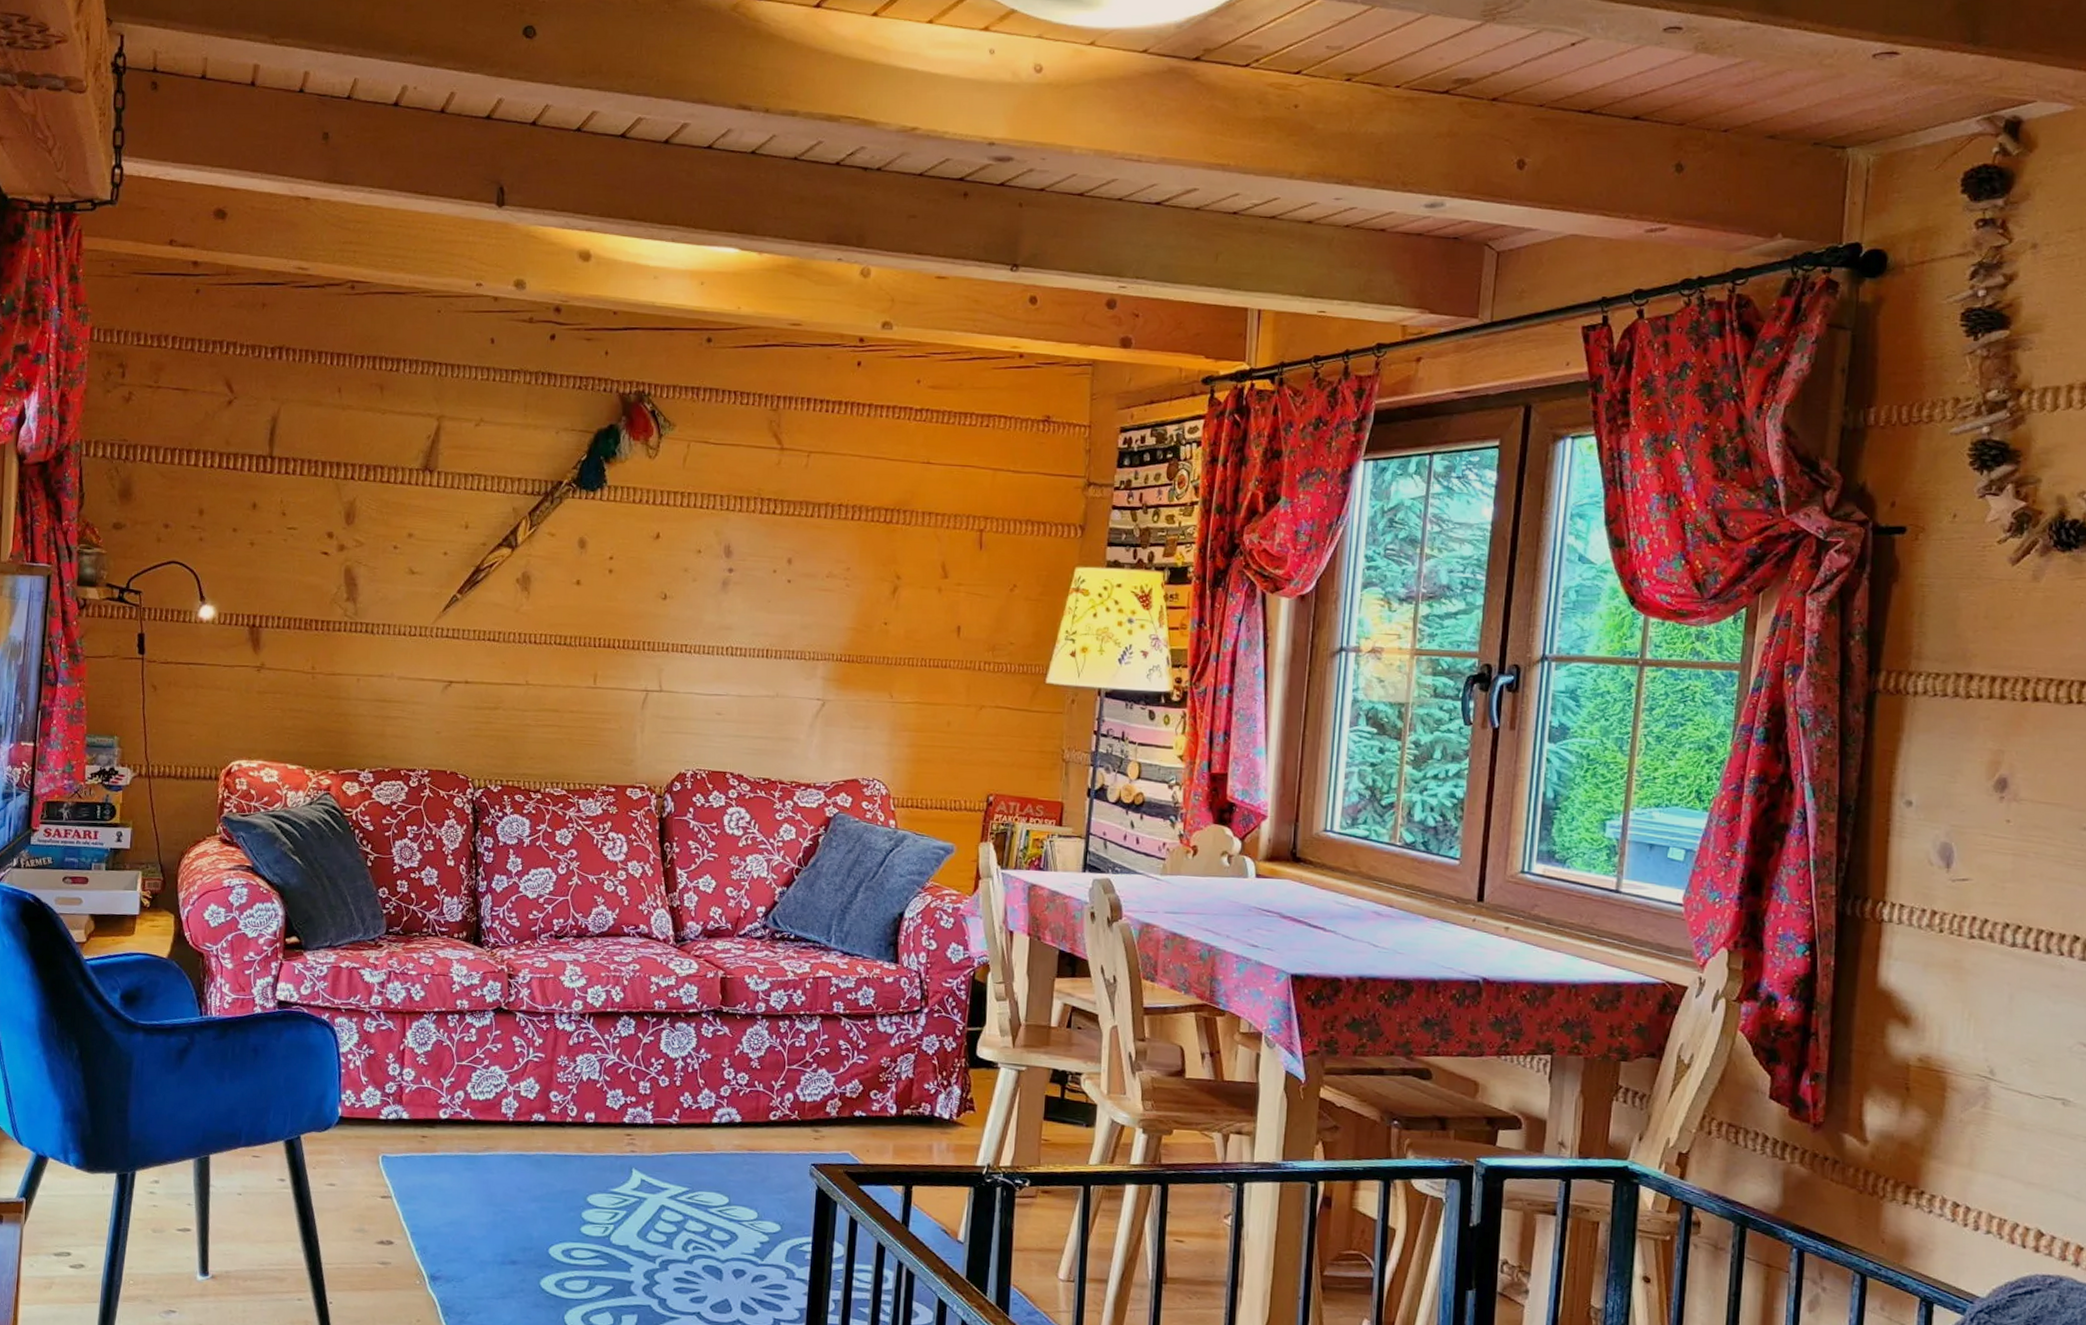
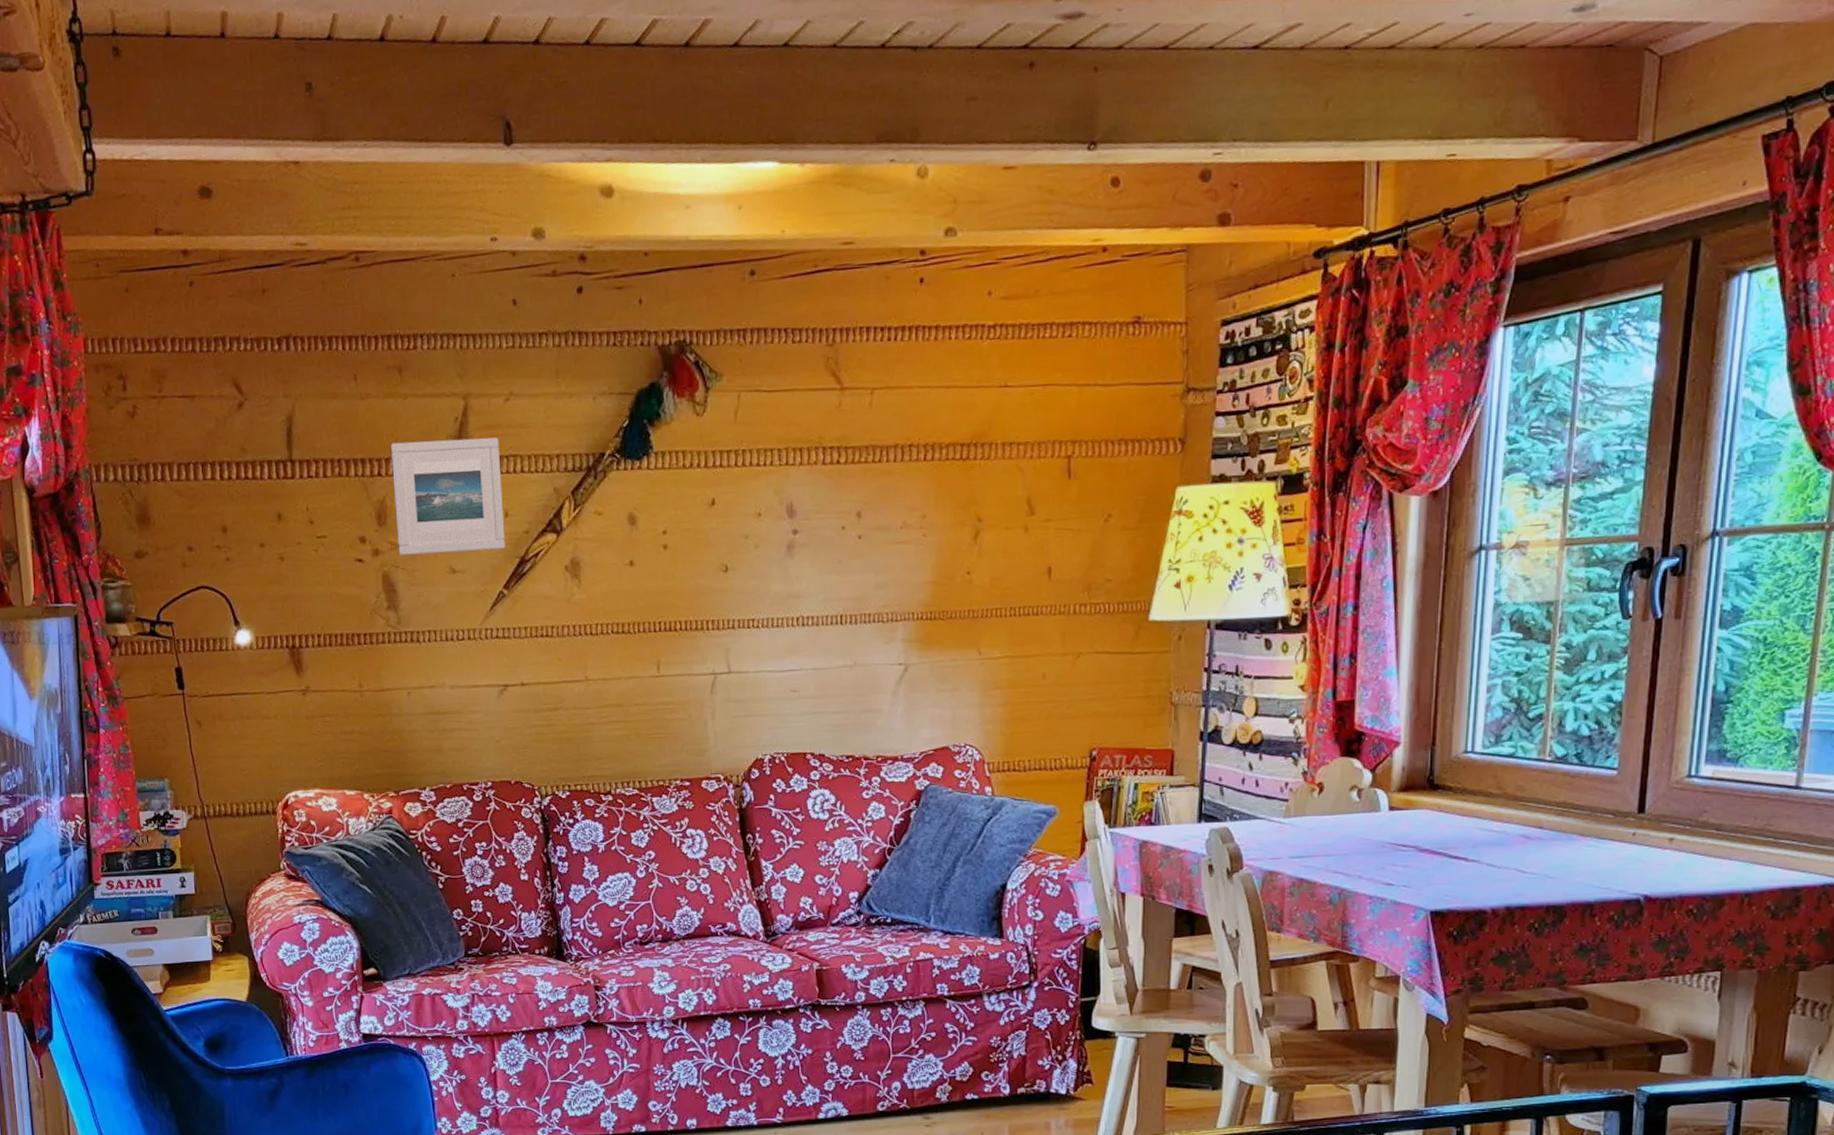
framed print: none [363,451,466,558] -> present [391,437,506,555]

